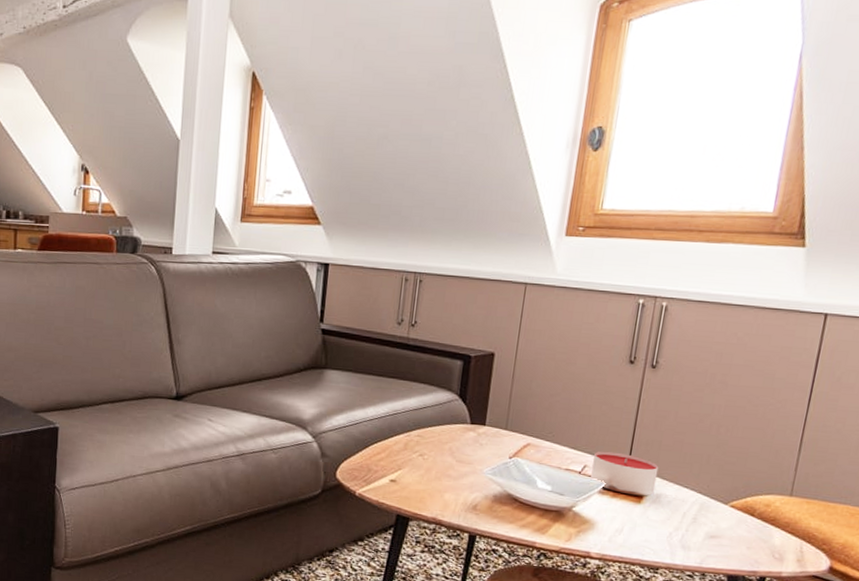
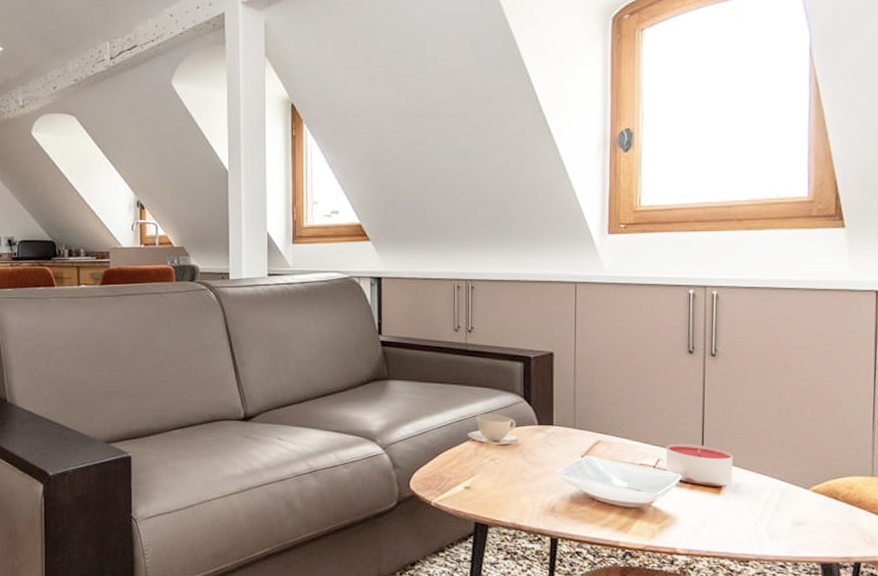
teacup: none [398,409,451,441] -> present [467,413,520,445]

